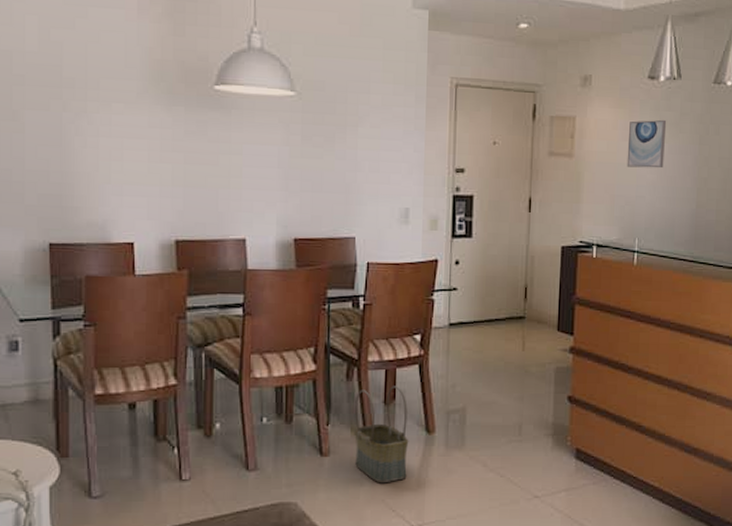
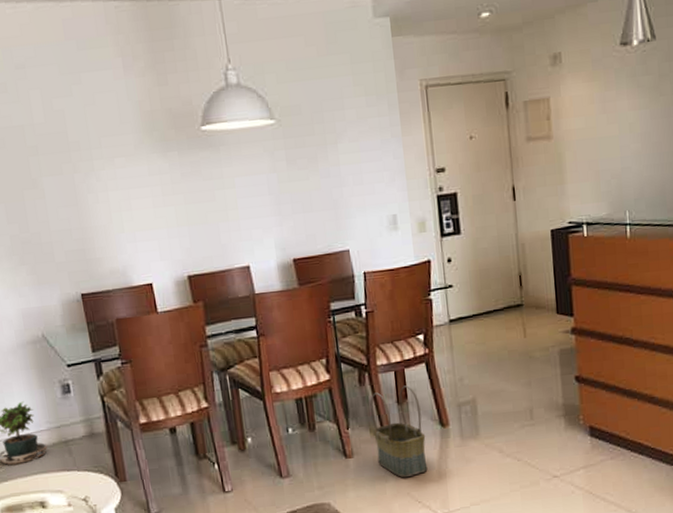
wall art: present [626,119,667,169] -> none [606,85,647,140]

